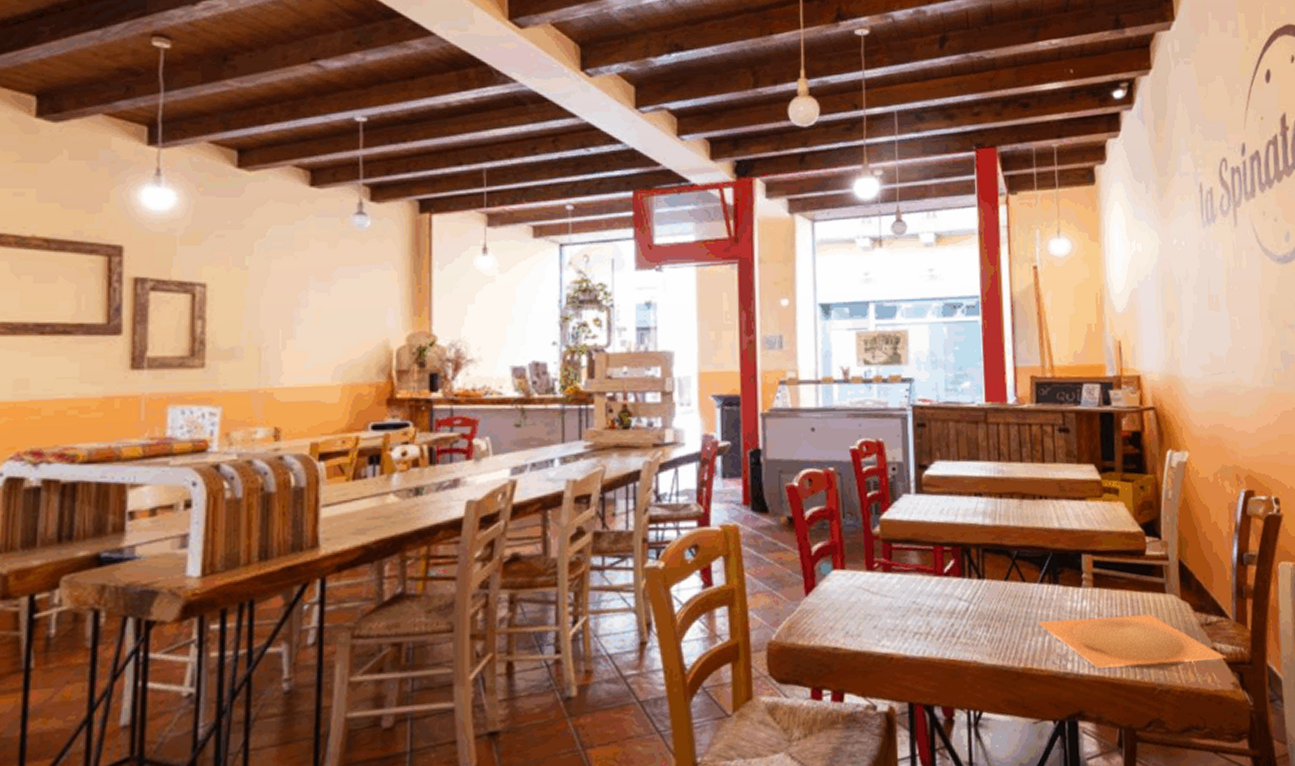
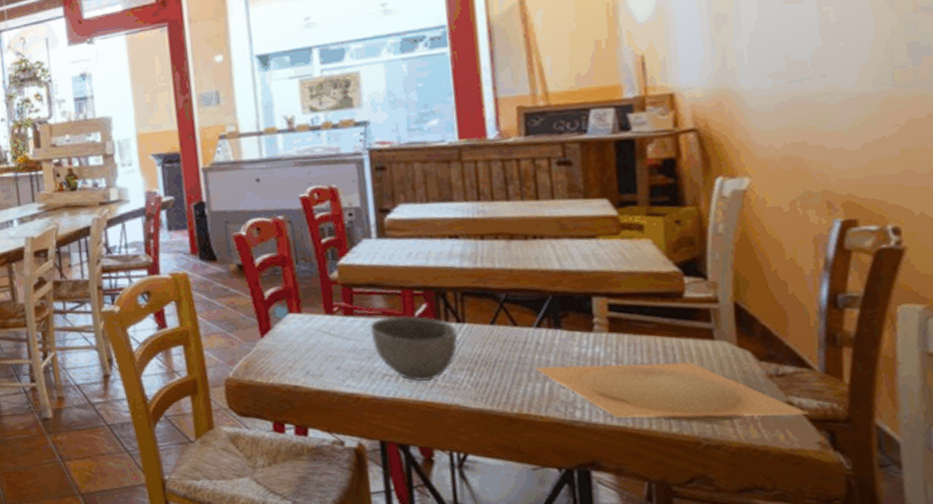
bowl: none [905,572,978,639] -> present [370,316,457,381]

